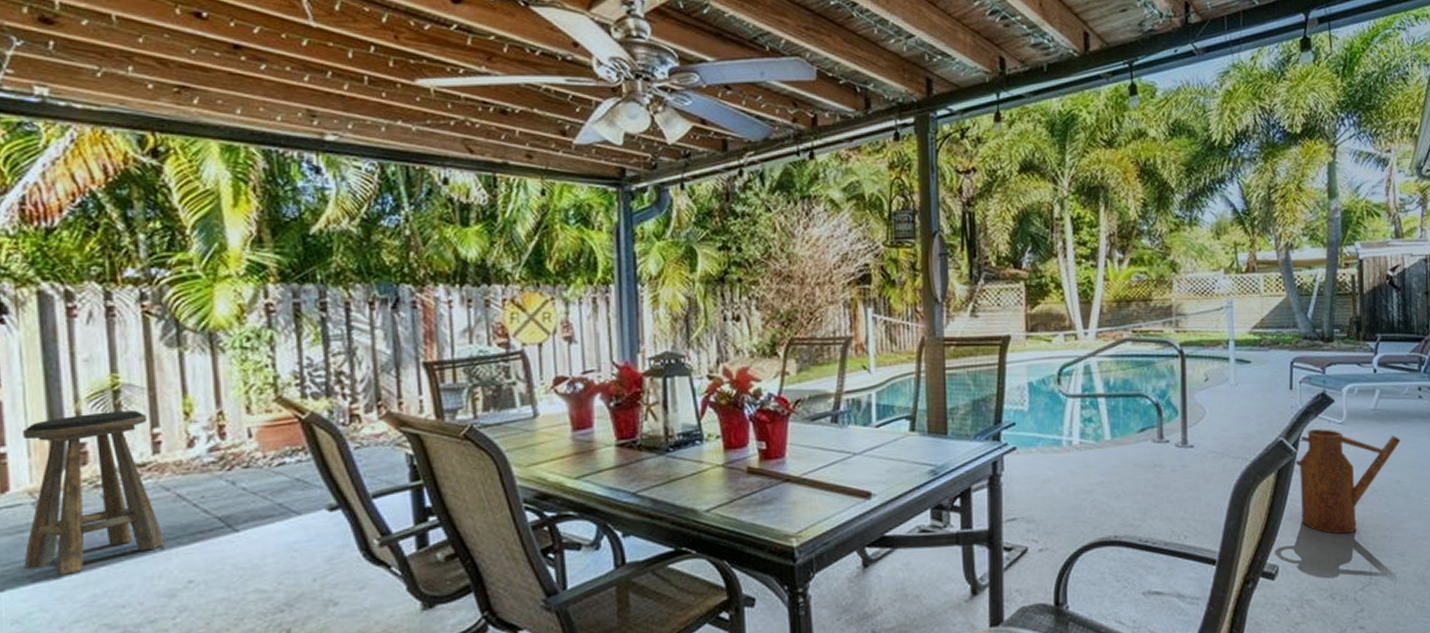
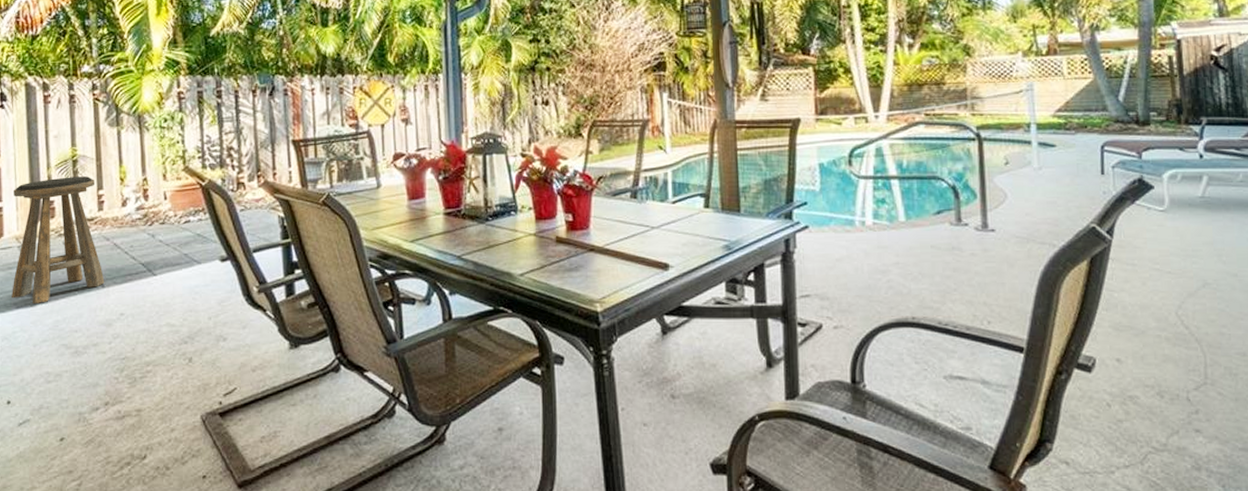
watering can: present [1295,429,1401,535] -> none [1110,216,1236,329]

